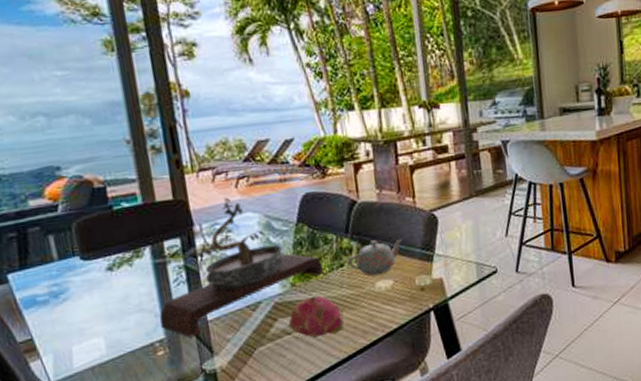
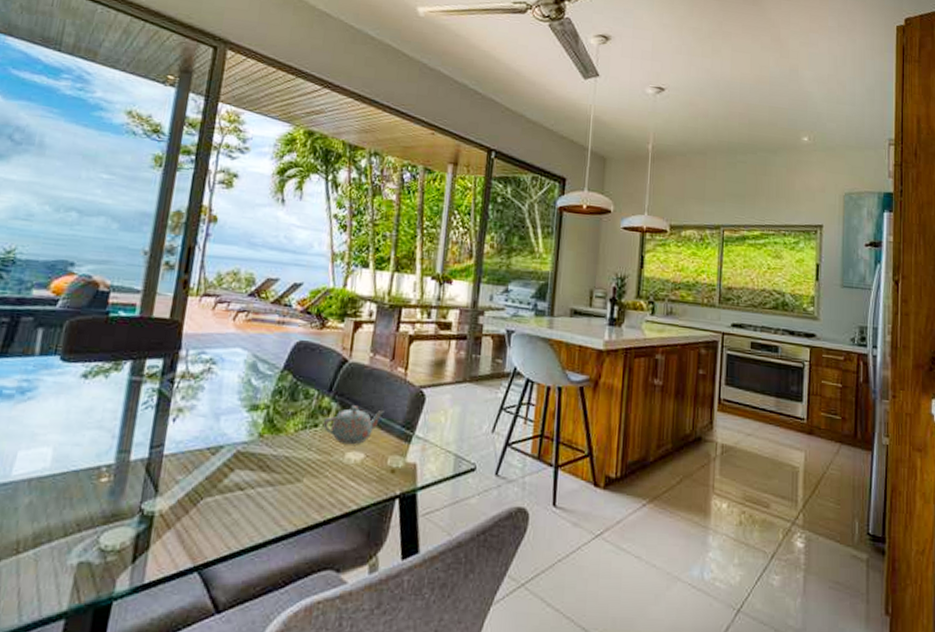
bonsai tree: present [159,197,324,338] -> none [113,327,297,470]
fruit: present [287,296,344,338] -> none [244,453,303,501]

